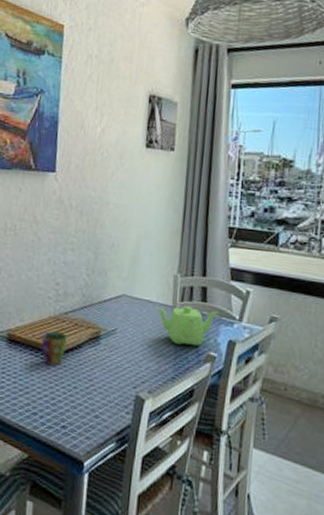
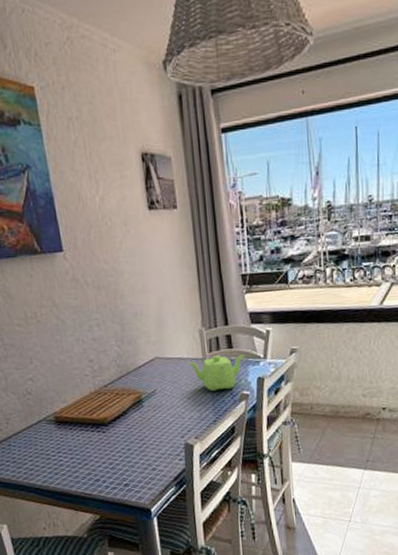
cup: present [40,331,68,366] -> none [88,404,113,436]

